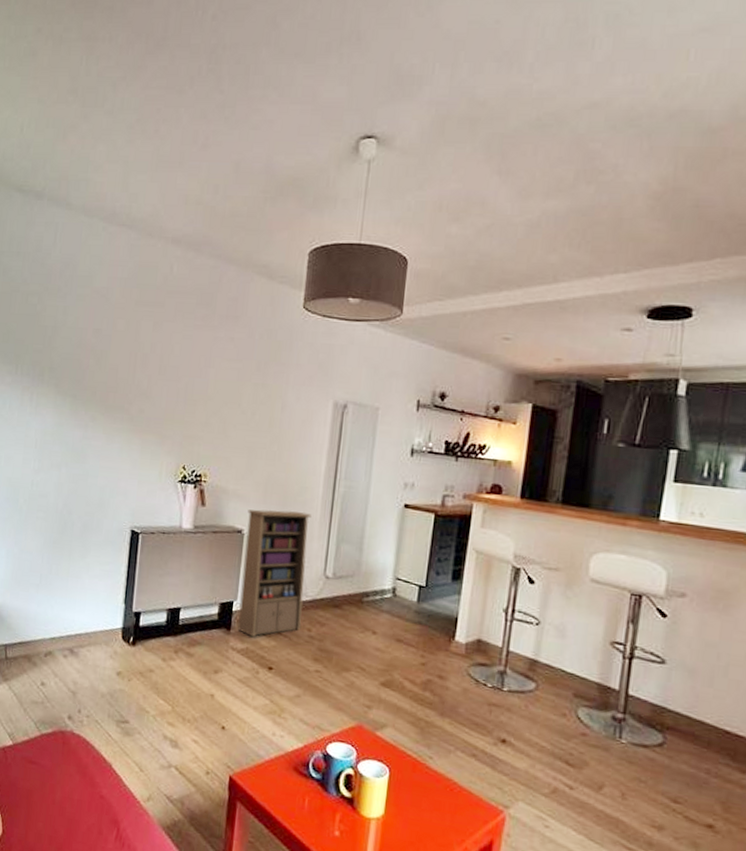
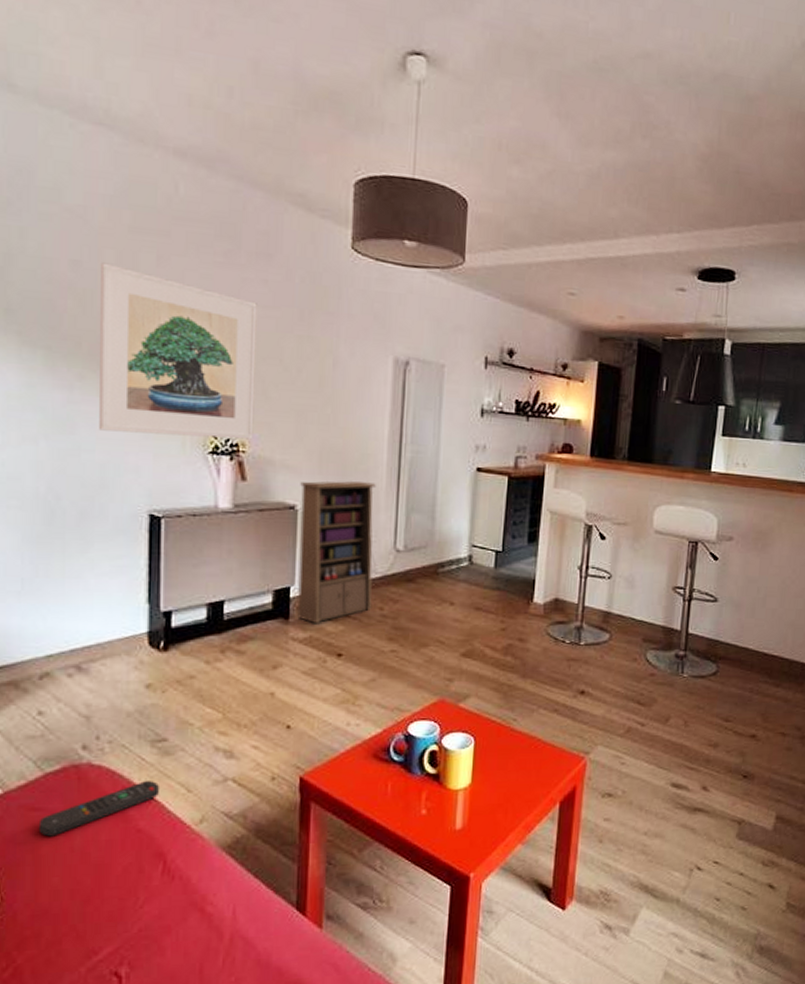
remote control: none [33,754,120,788] -> present [38,780,160,837]
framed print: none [102,330,225,472] -> present [99,262,257,440]

